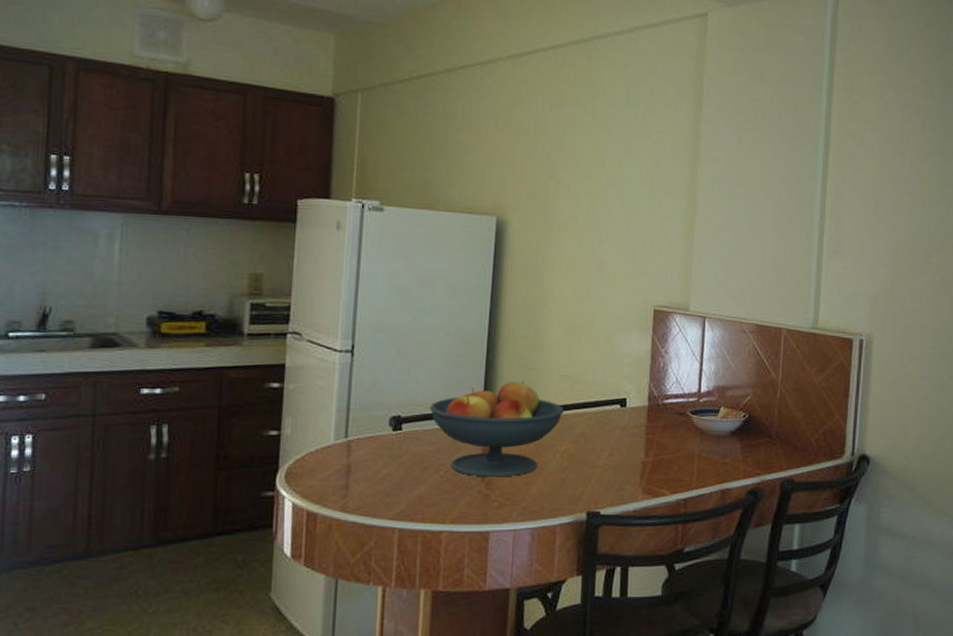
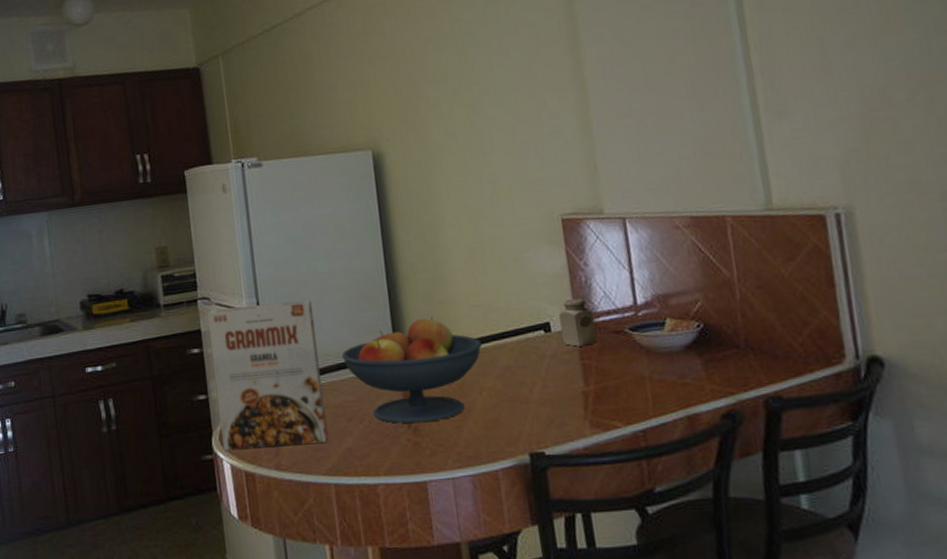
cereal box: none [288,345,409,489] -> present [207,300,328,451]
salt shaker: none [634,380,664,423] -> present [559,298,597,347]

